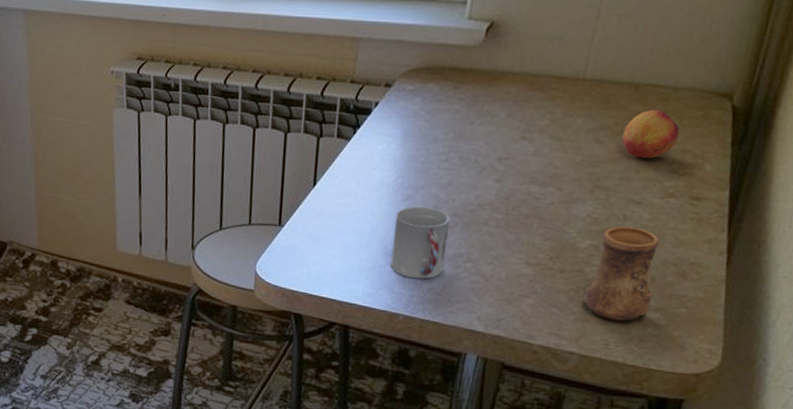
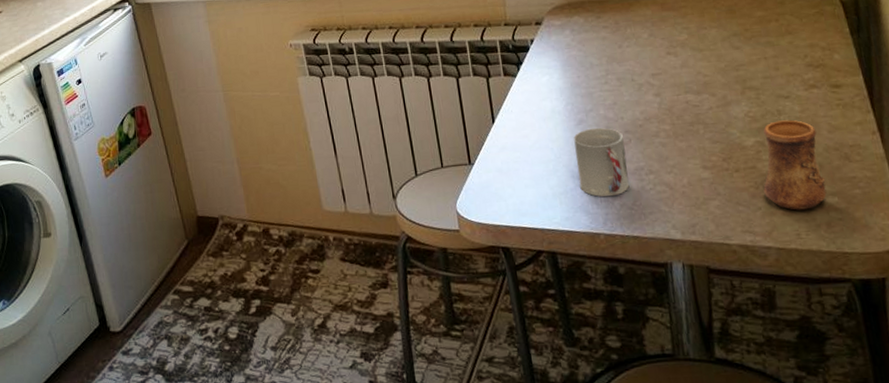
fruit: present [622,110,679,159] -> none [754,13,803,57]

